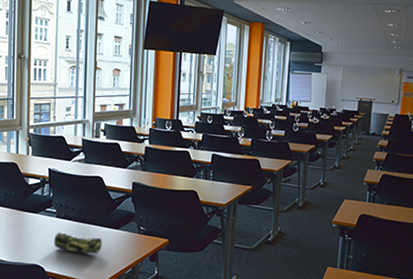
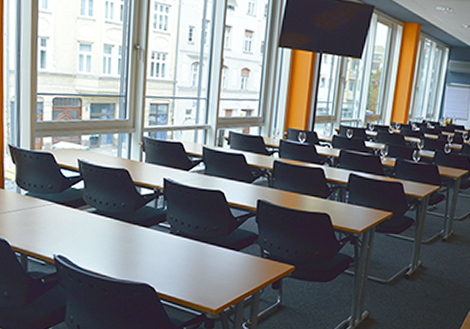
pencil case: present [53,232,102,254] -> none [166,250,221,277]

